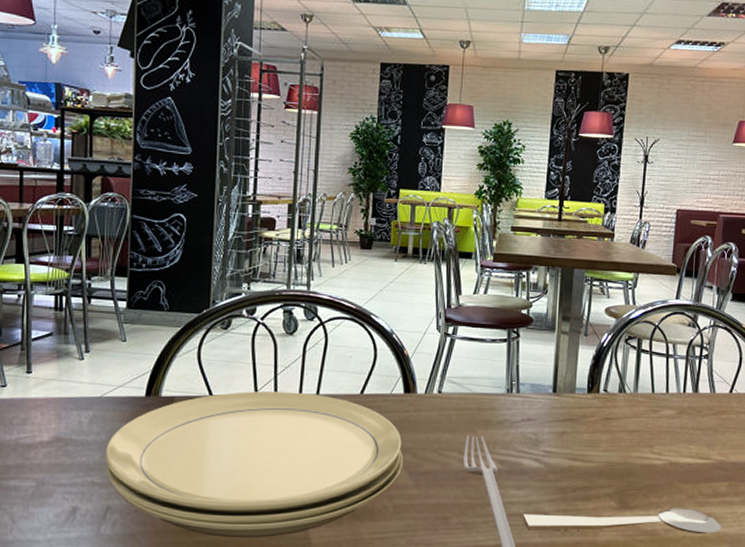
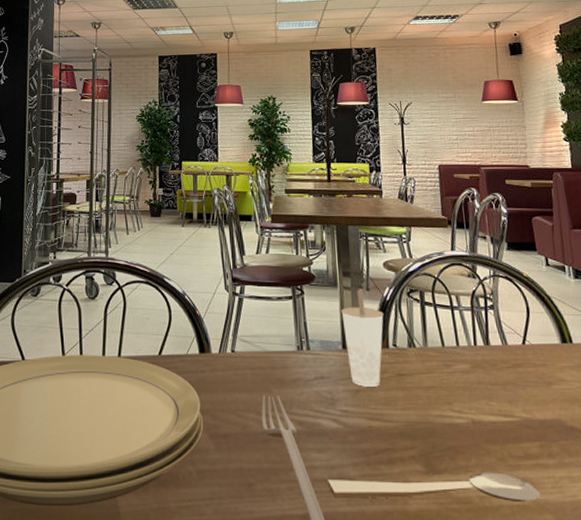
cup: none [556,334,599,429] -> present [341,289,384,387]

